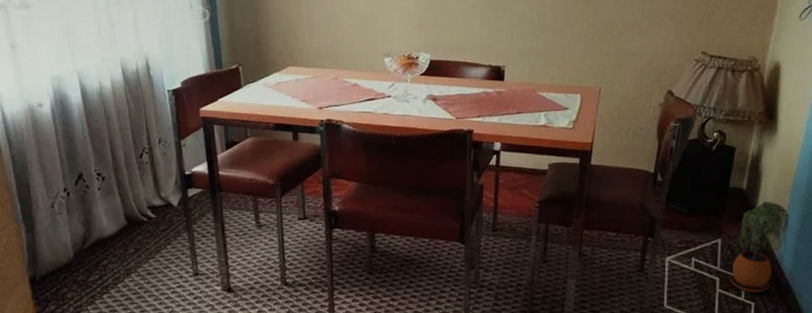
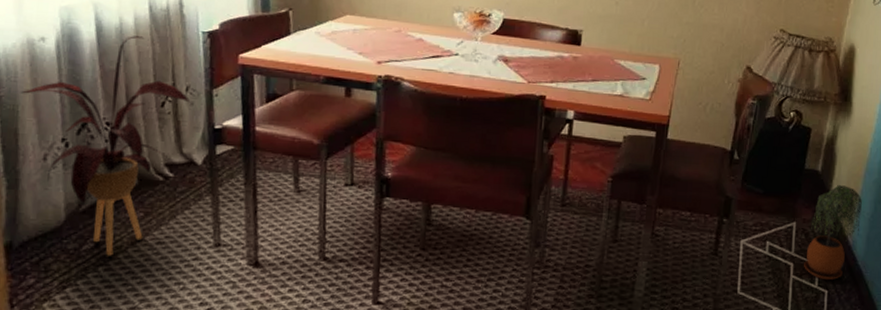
house plant: none [27,96,164,286] -> present [20,35,191,256]

